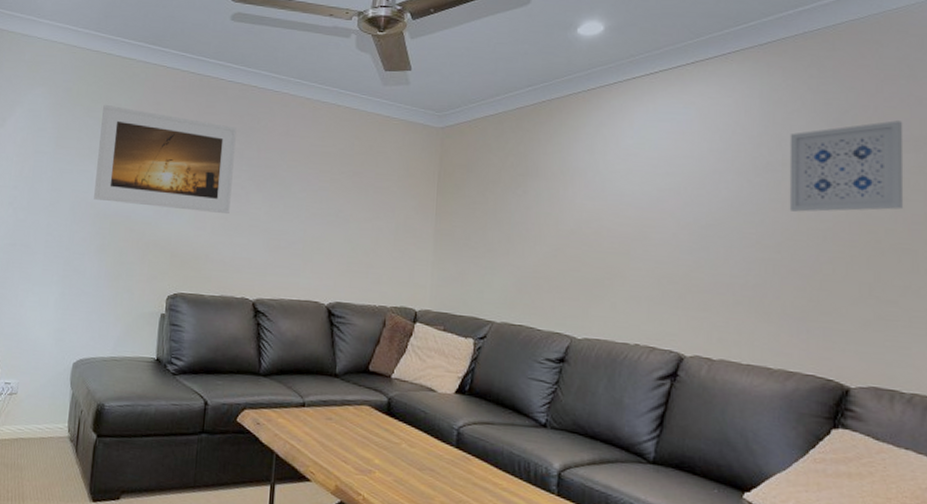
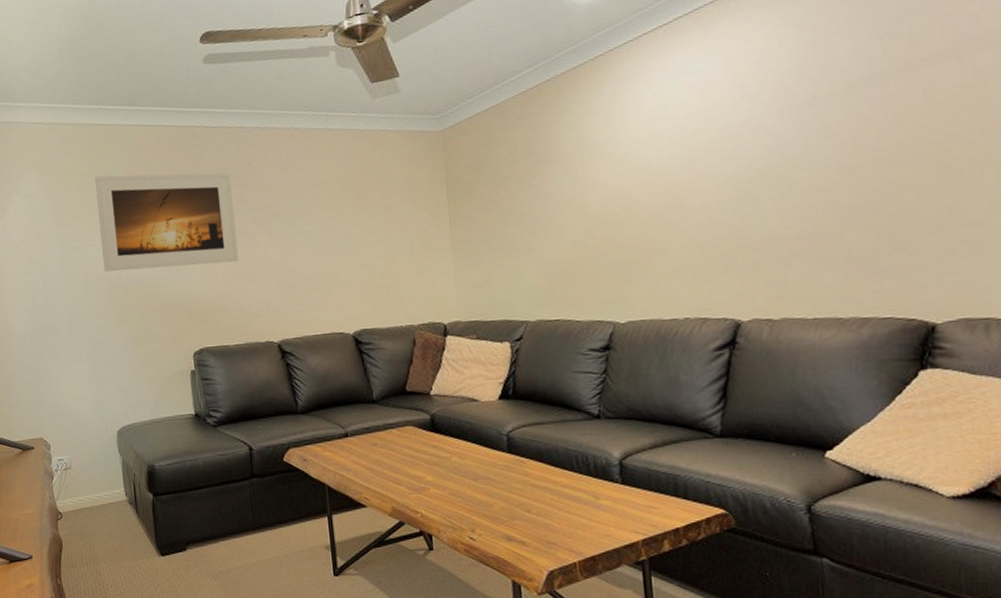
wall art: present [789,120,904,212] -> none [835,17,982,145]

